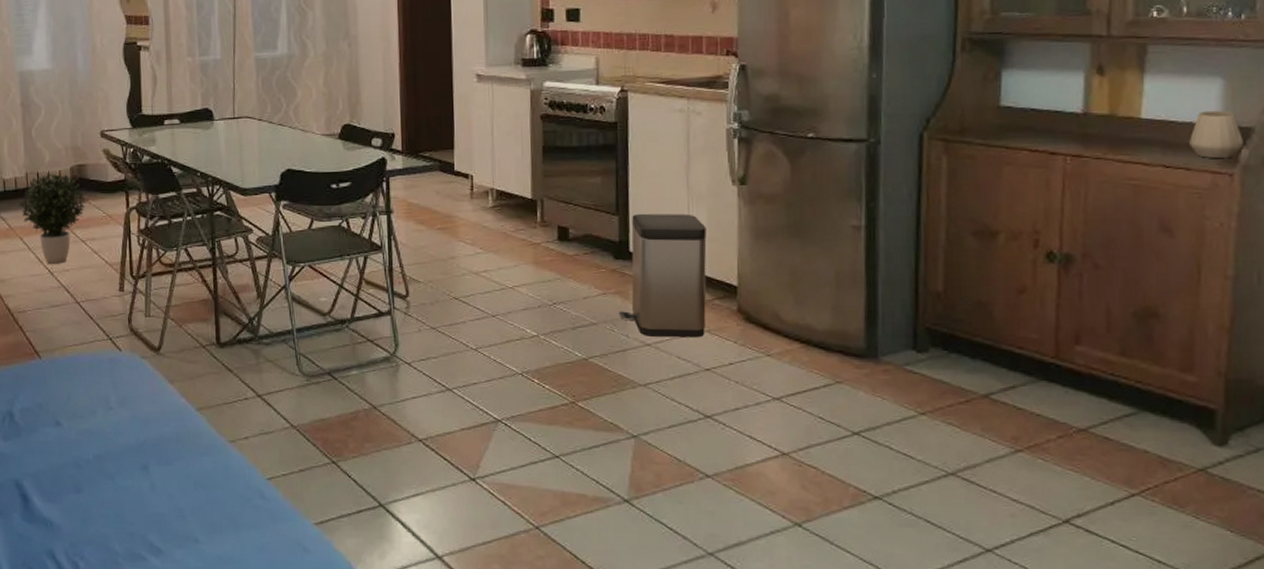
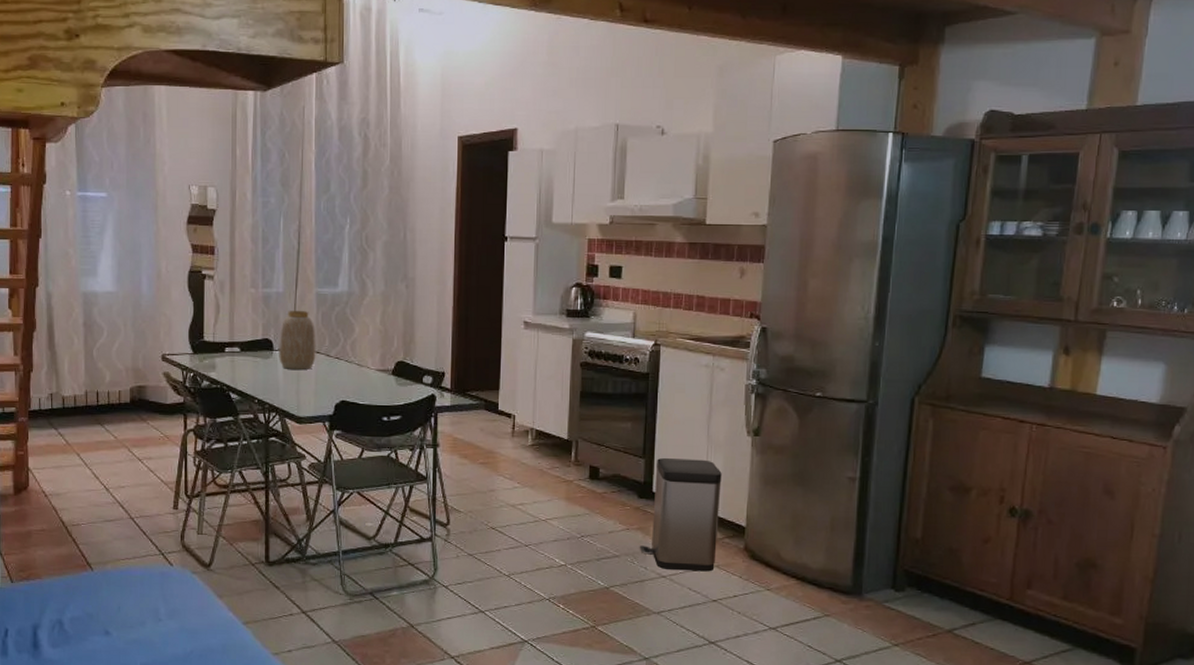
potted plant: present [18,173,86,264] -> none [76,392,144,481]
vase: none [219,76,258,139] -> present [279,310,316,370]
cup: present [1189,110,1243,159] -> none [1134,391,1177,434]

